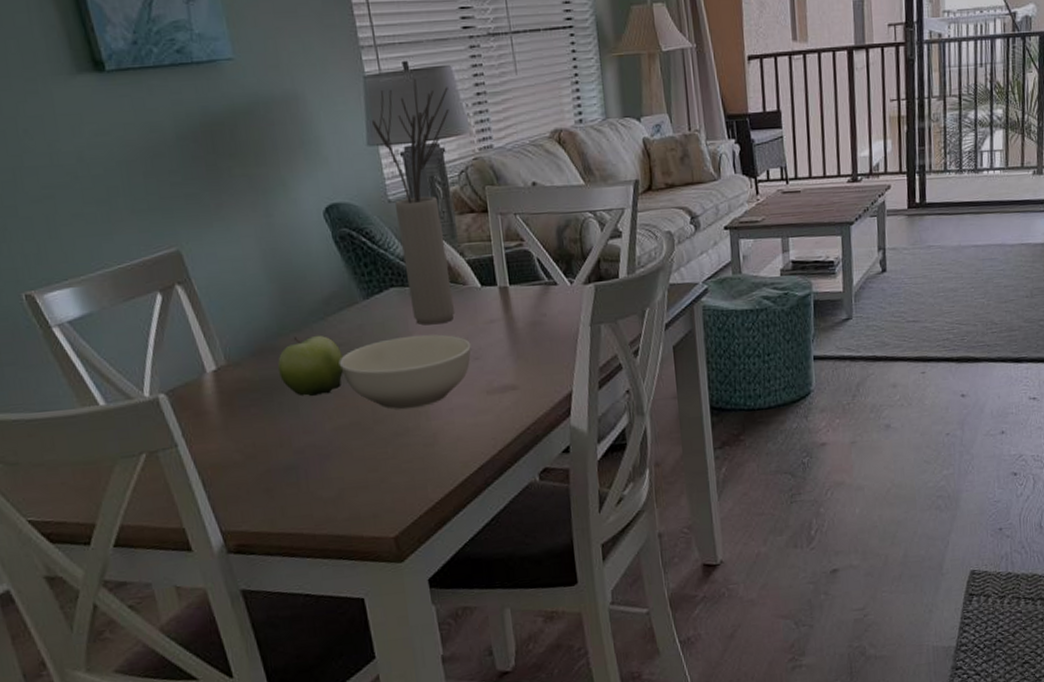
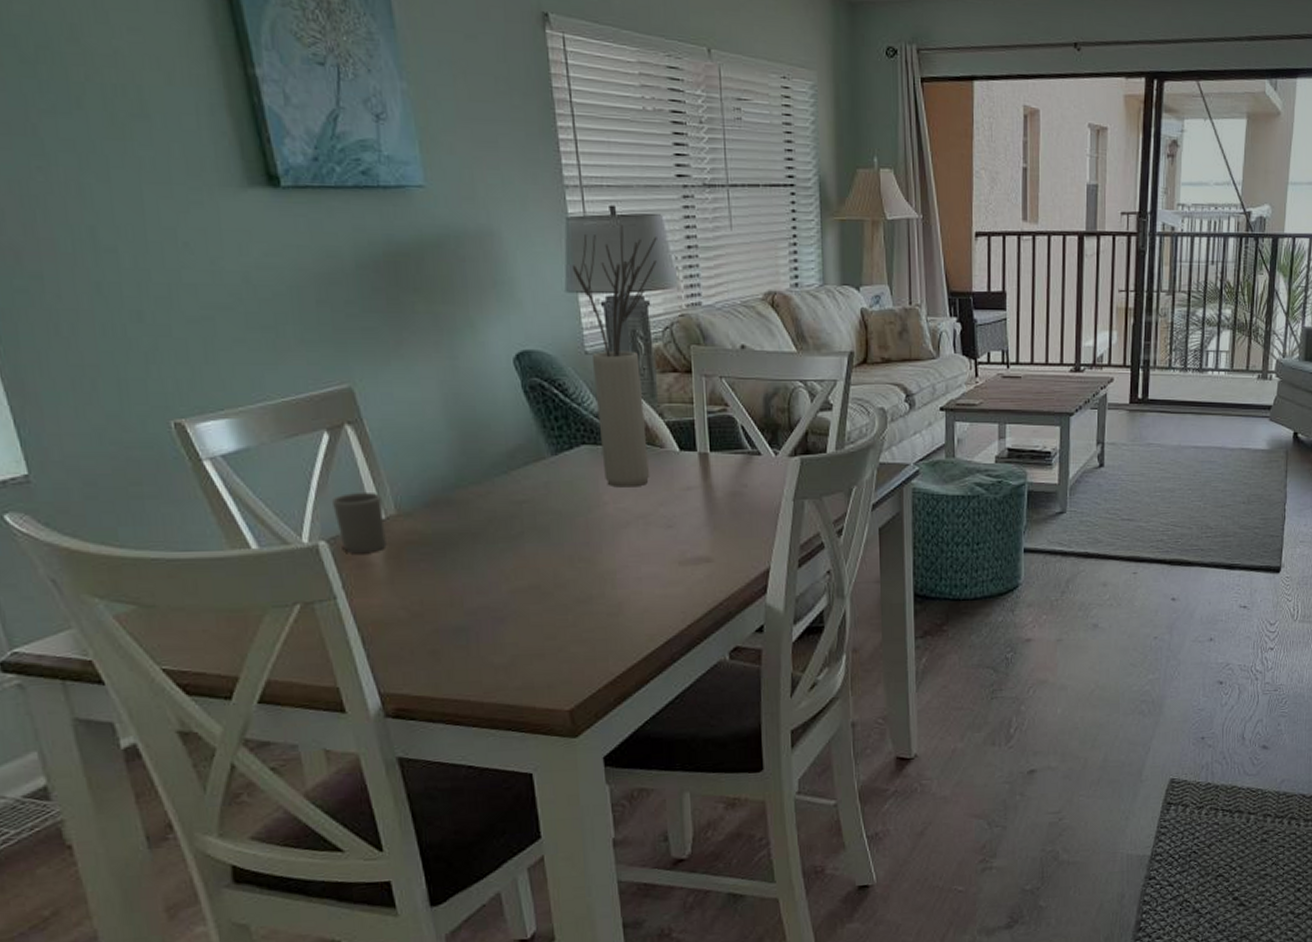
mug: none [167,345,219,404] -> present [331,491,387,554]
fruit: present [278,335,344,397] -> none [454,489,526,555]
bowl: present [338,334,471,410] -> none [520,498,665,576]

